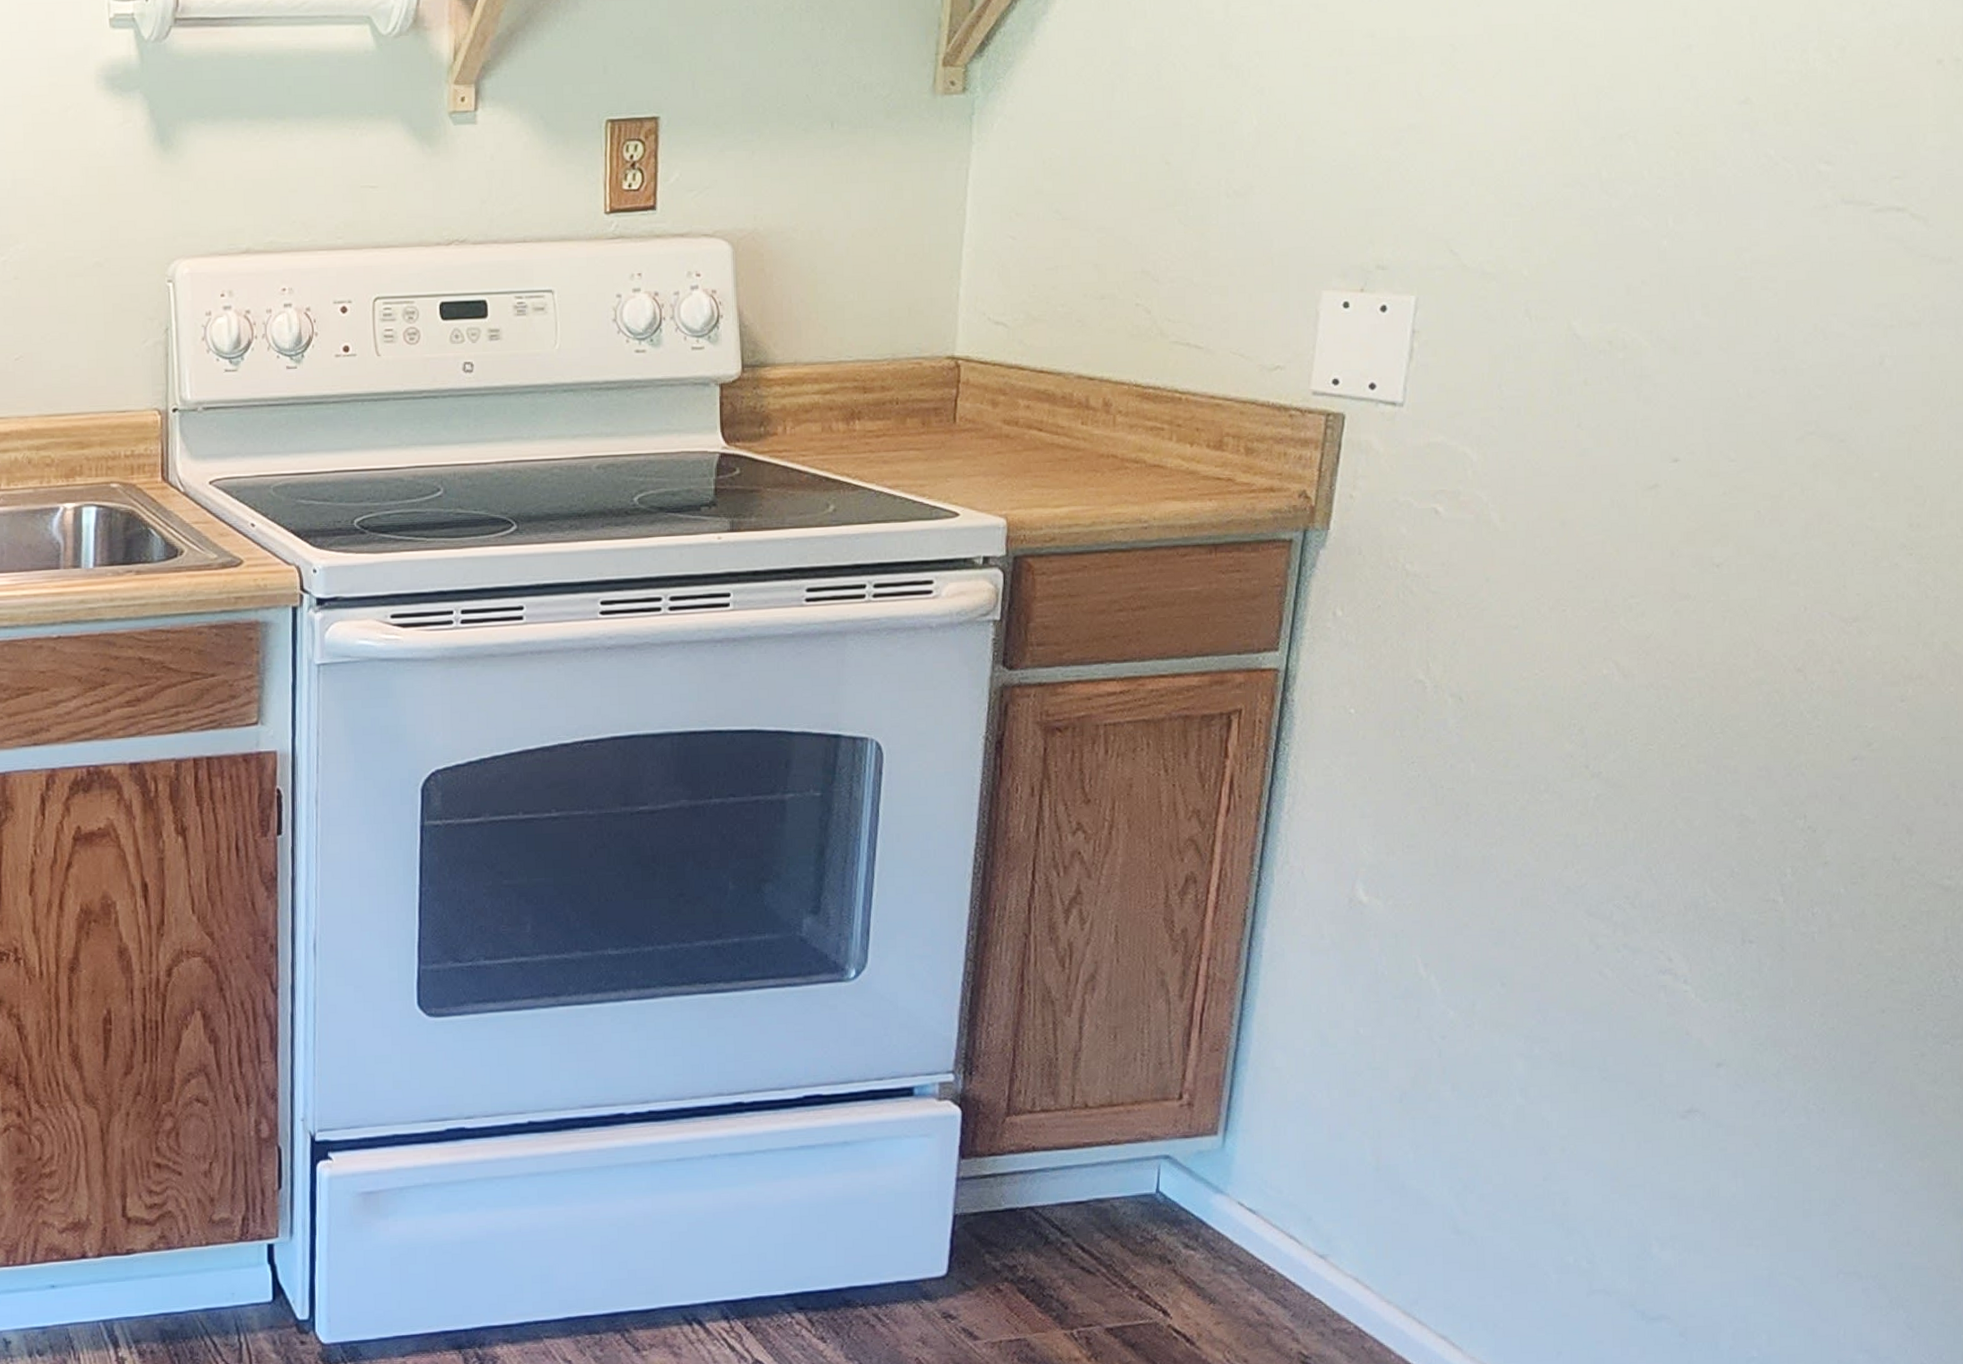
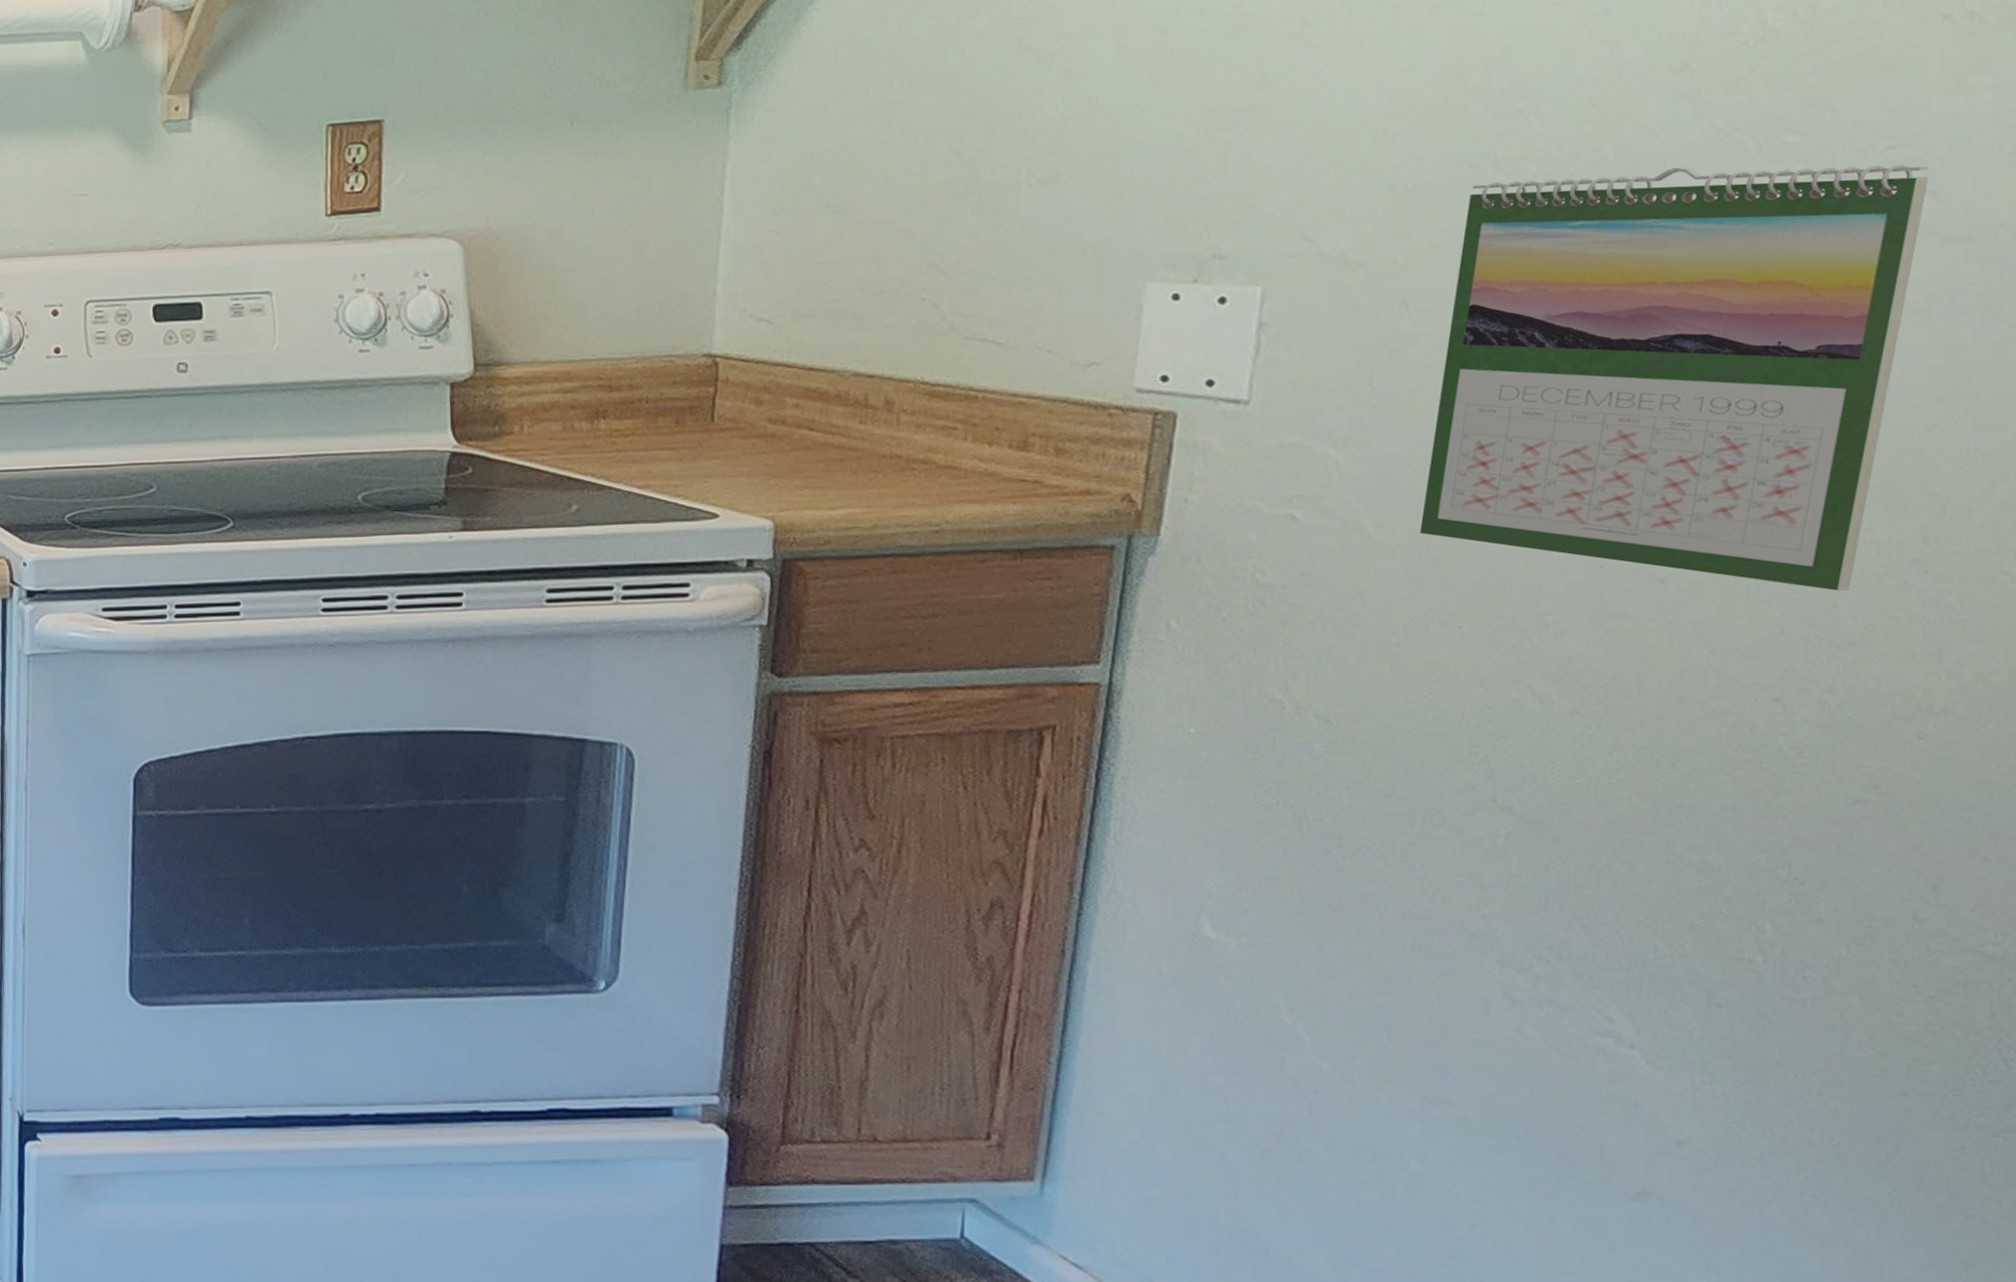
calendar: none [1535,191,1923,572] -> present [1419,164,1929,591]

